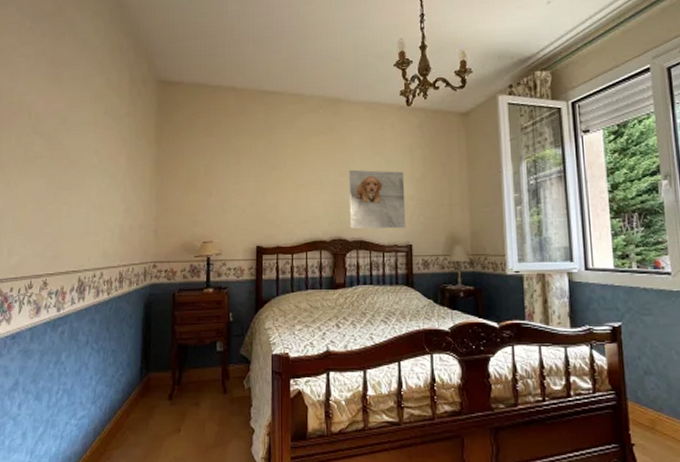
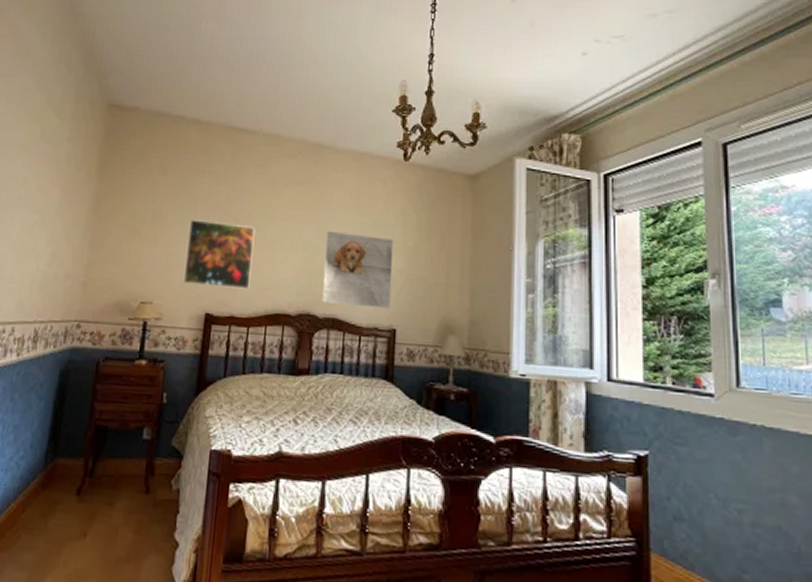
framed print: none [235,170,290,224] -> present [183,219,255,289]

